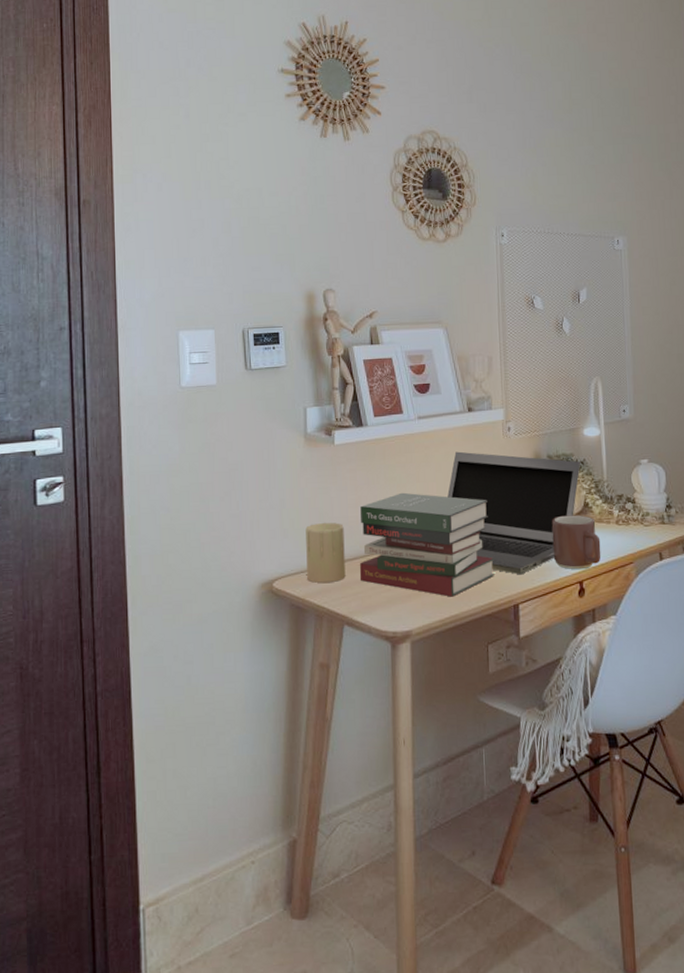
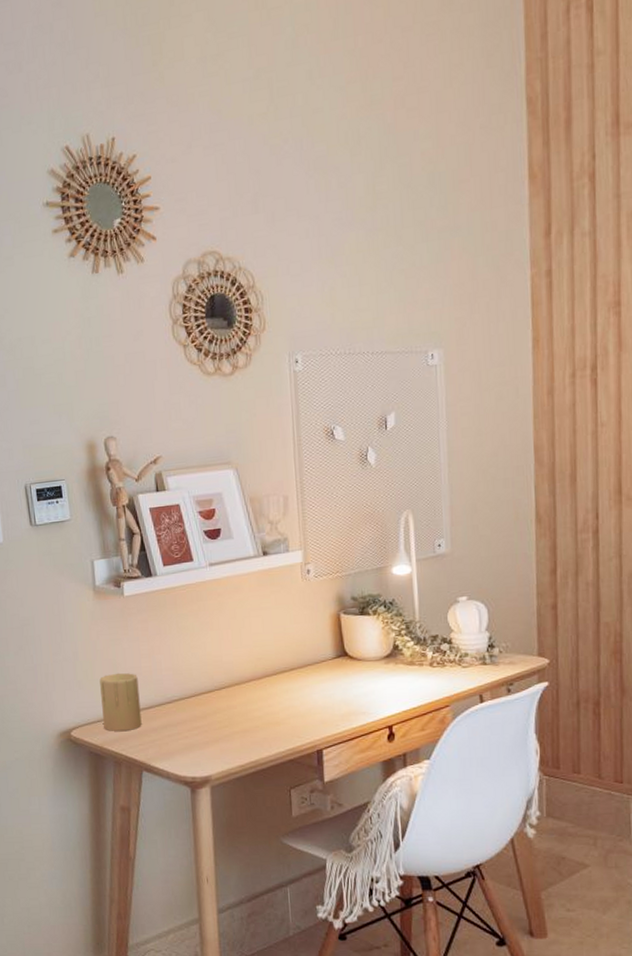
books: present [360,492,495,597] -> none [153,641,296,743]
laptop: present [447,451,580,575] -> none [243,597,389,721]
mug: present [551,515,601,570] -> none [357,658,413,714]

